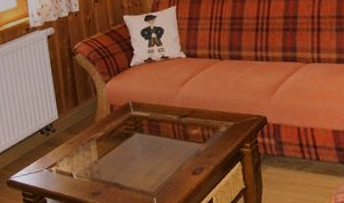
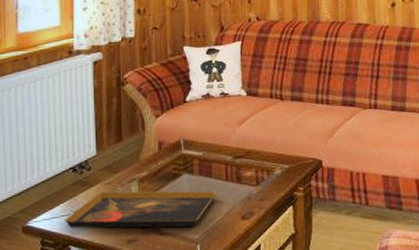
decorative tray: none [39,148,167,182] -> present [65,191,217,228]

